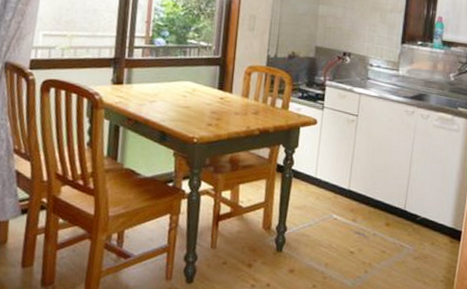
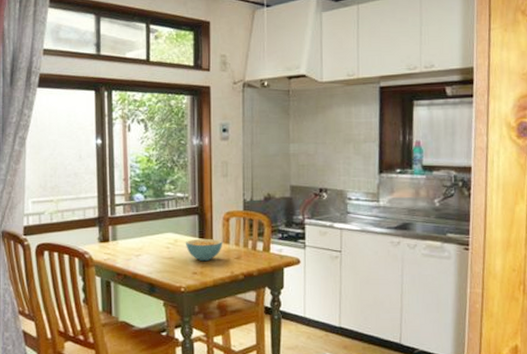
cereal bowl: none [204,90,243,114] -> present [186,238,223,262]

